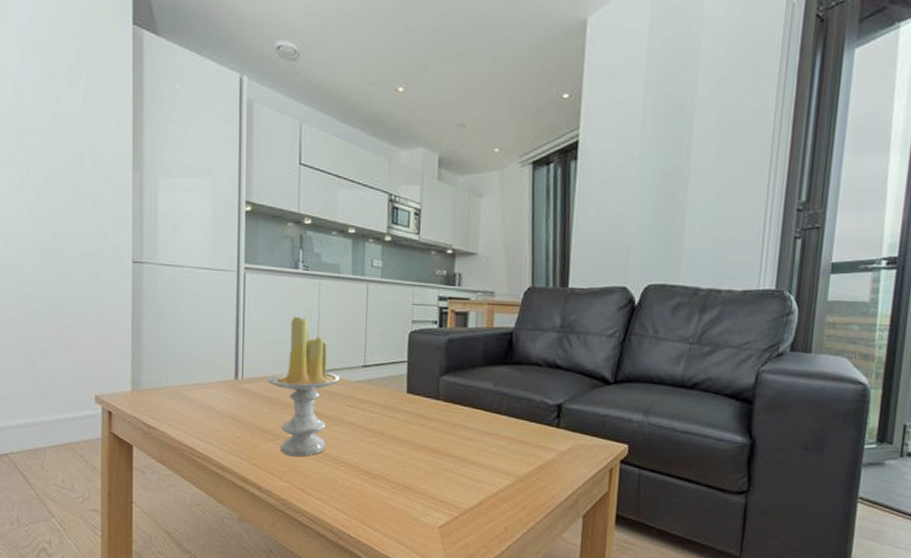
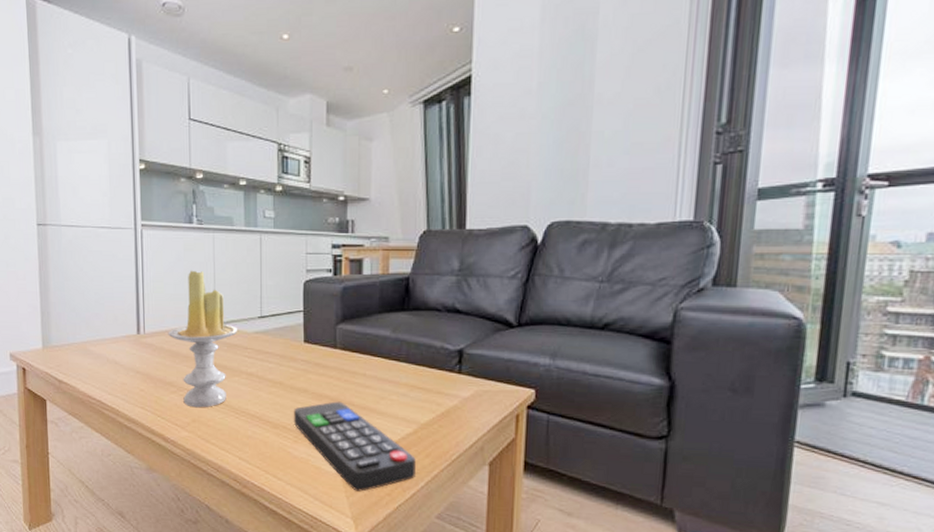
remote control: none [393,452,513,544] -> present [293,401,416,492]

